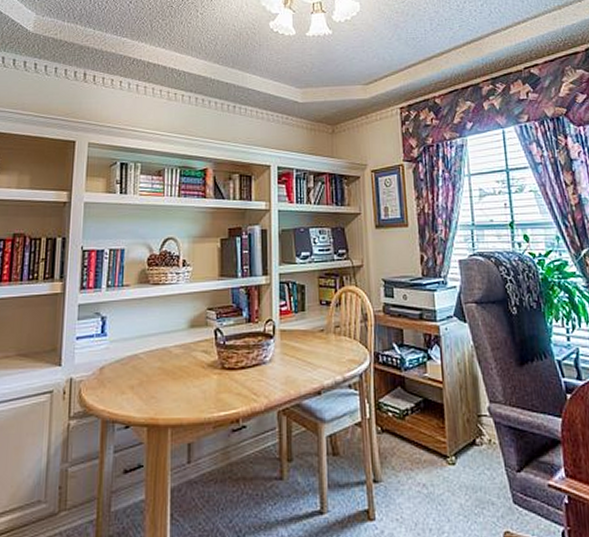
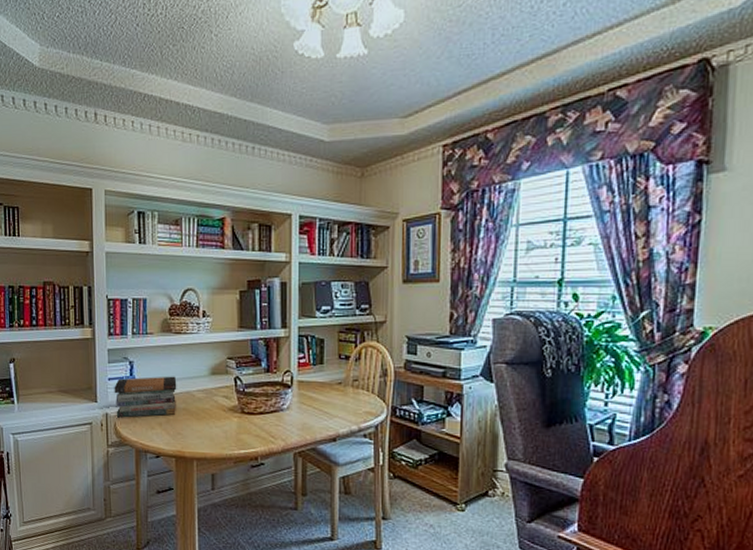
book stack: none [82,331,153,383] -> present [114,376,177,418]

